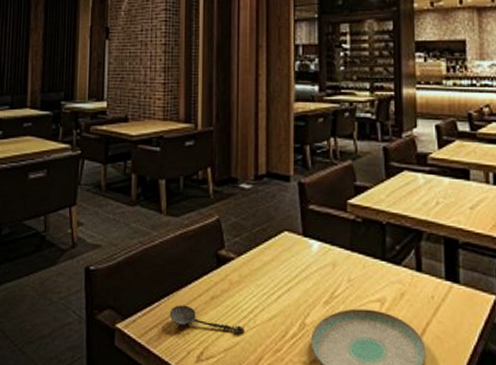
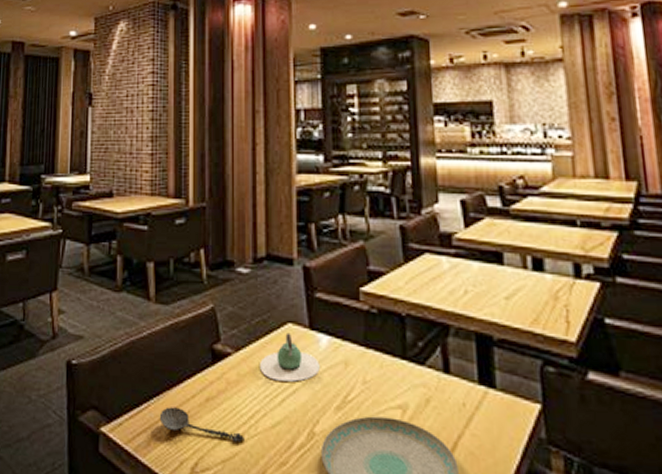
teapot: none [259,239,311,281] -> present [260,332,320,382]

